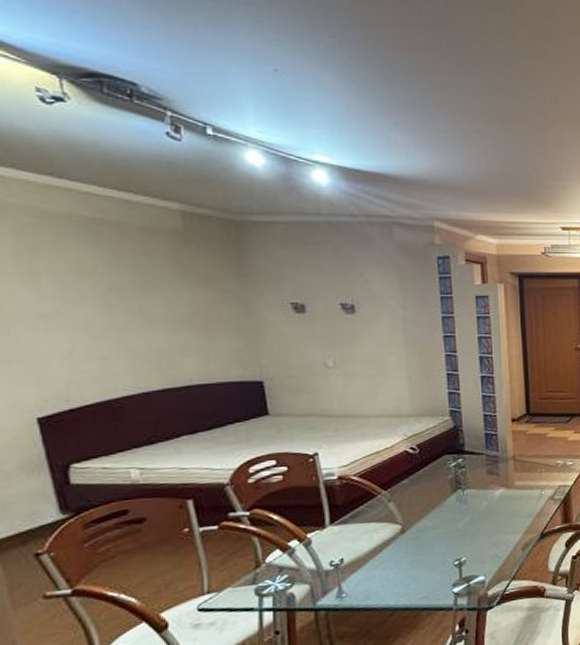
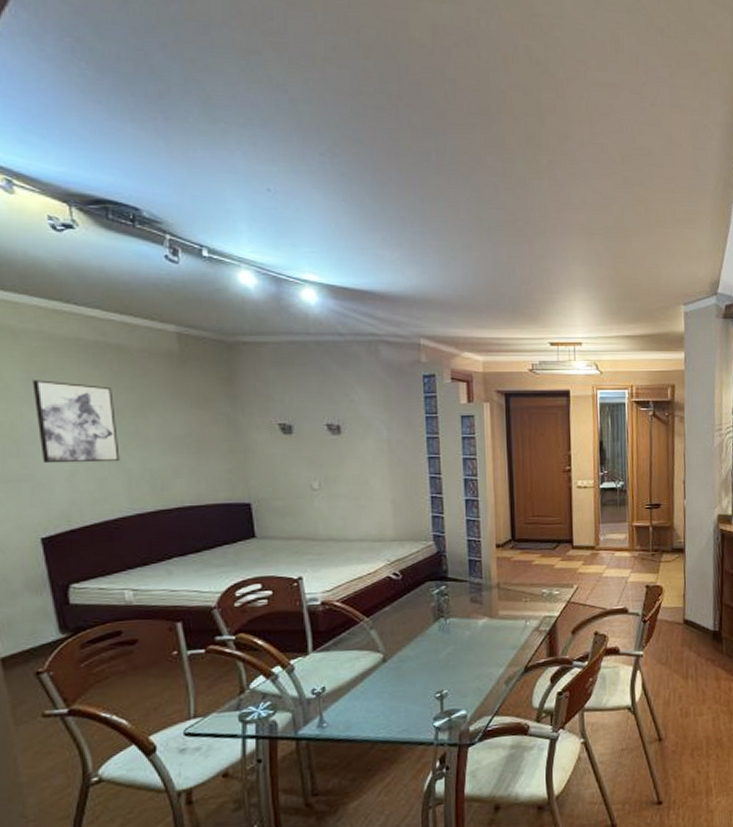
wall art: none [23,256,122,342] -> present [32,380,120,464]

